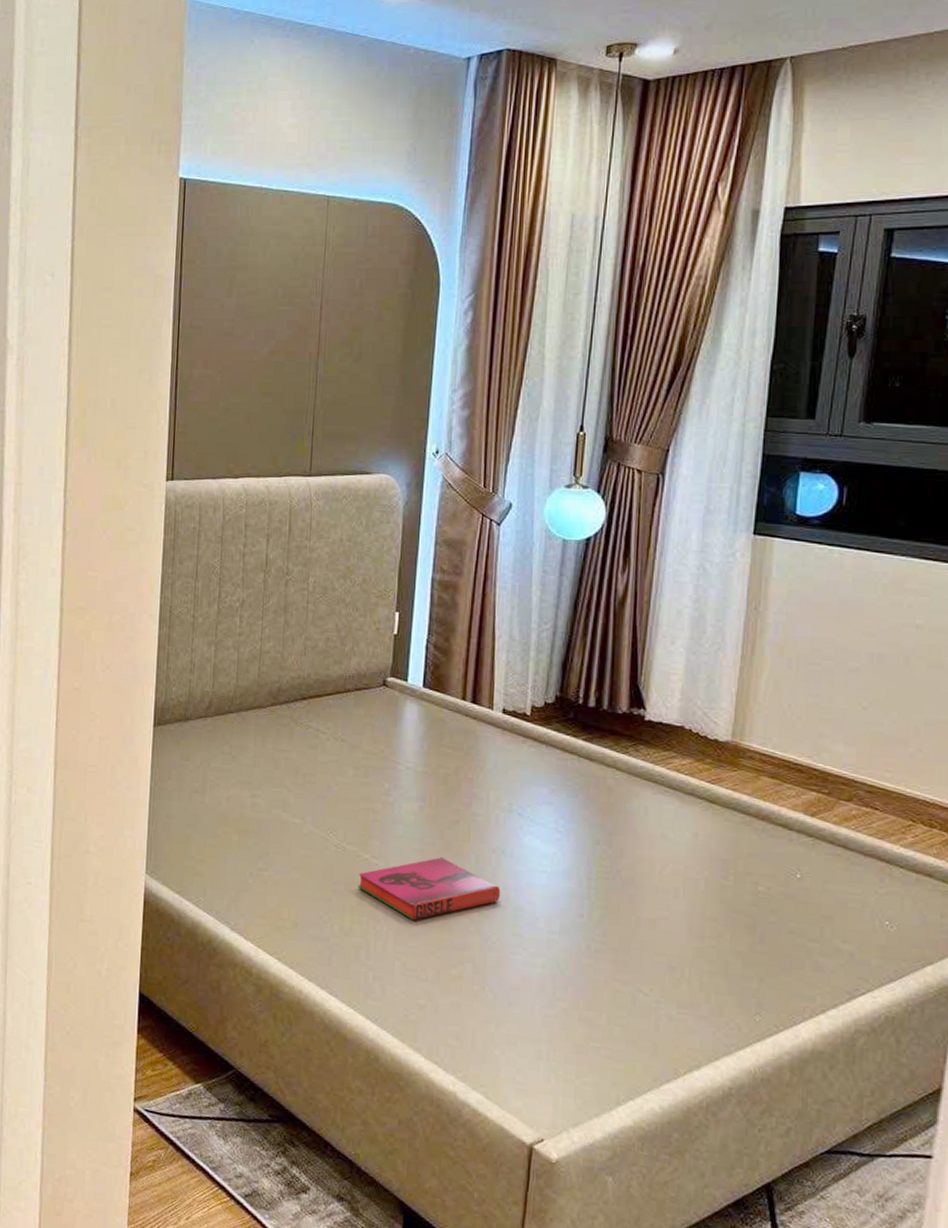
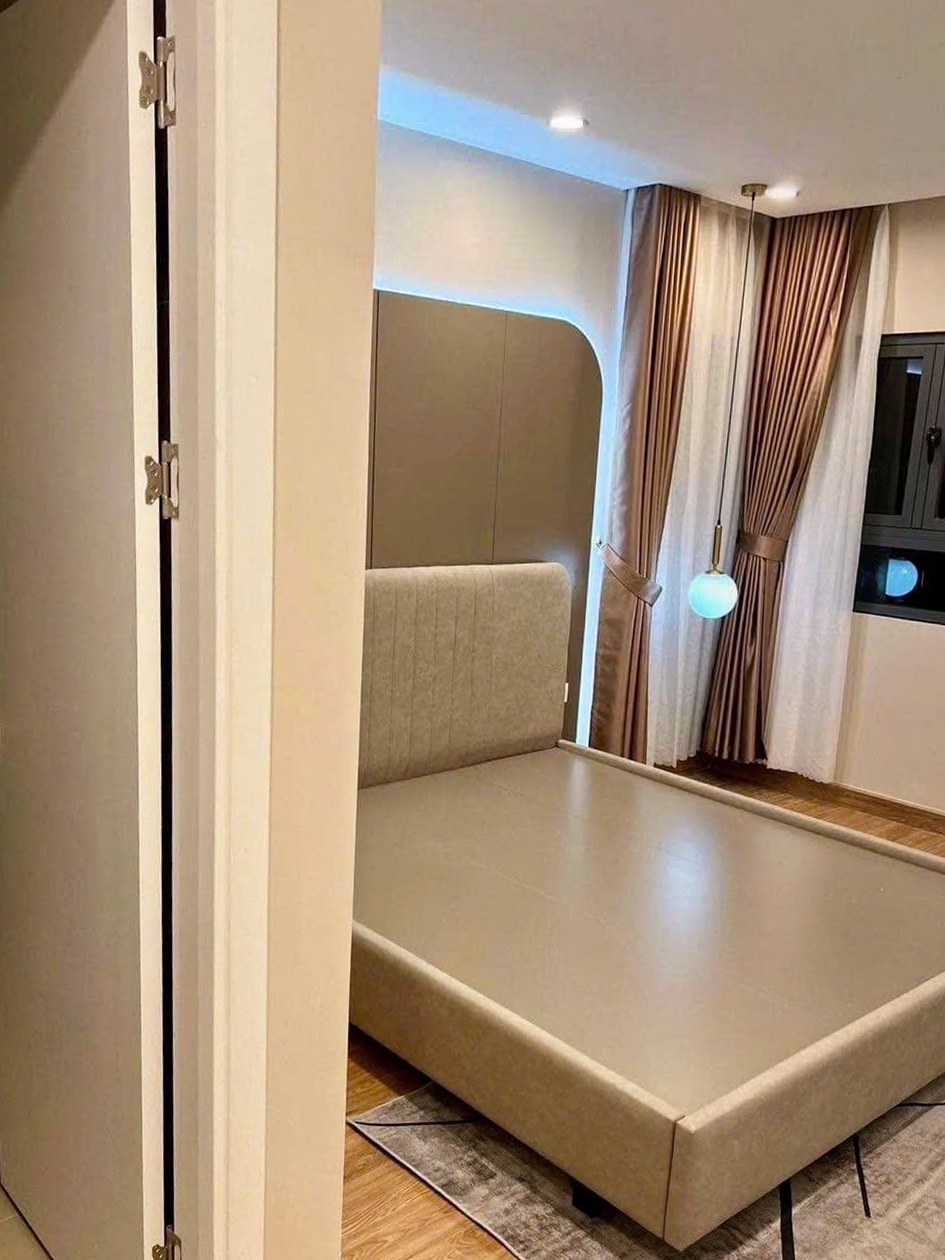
hardback book: present [357,857,501,921] -> none [535,891,652,945]

